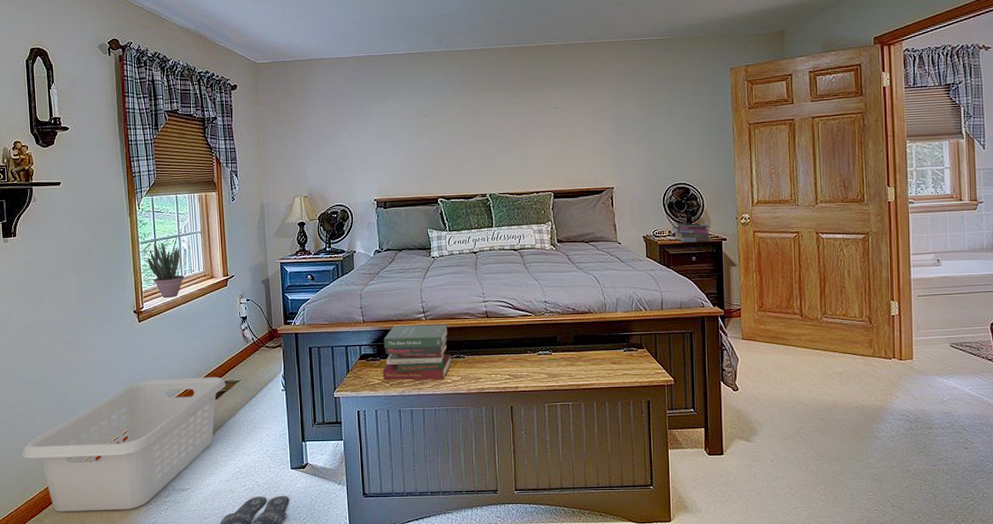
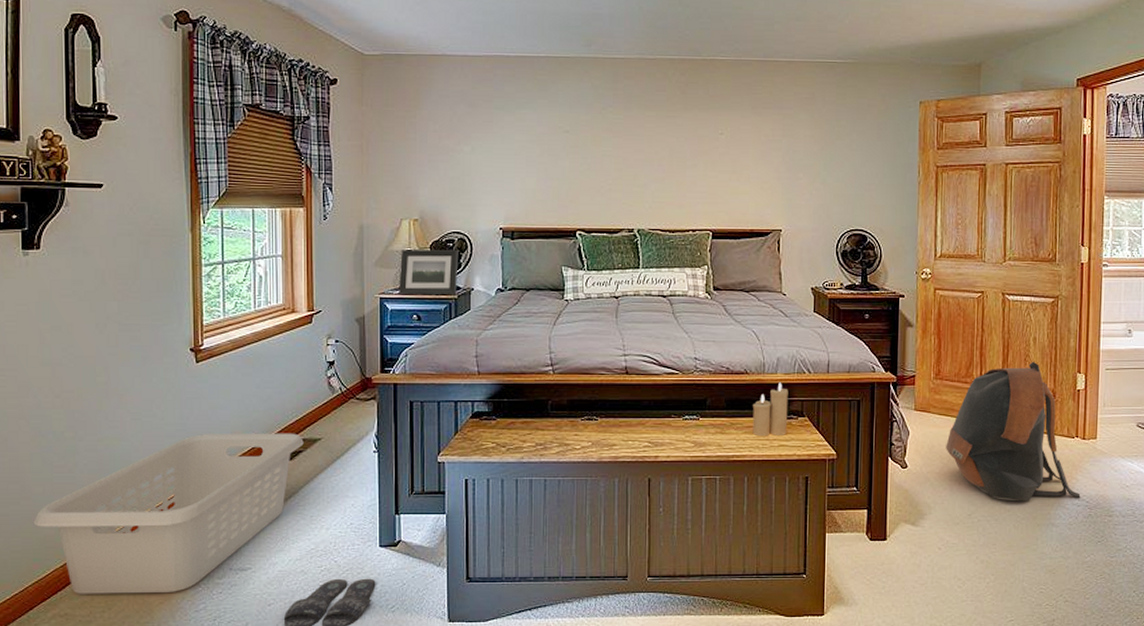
potted plant: present [147,242,185,299] -> none [211,265,259,335]
picture frame: none [294,220,342,260] -> present [399,250,459,296]
books: present [382,324,452,381] -> none [498,380,582,445]
candle: none [598,320,629,367] -> present [752,382,788,437]
books: present [671,222,711,243] -> none [843,274,887,299]
backpack: none [772,291,901,418] -> present [946,361,1081,502]

